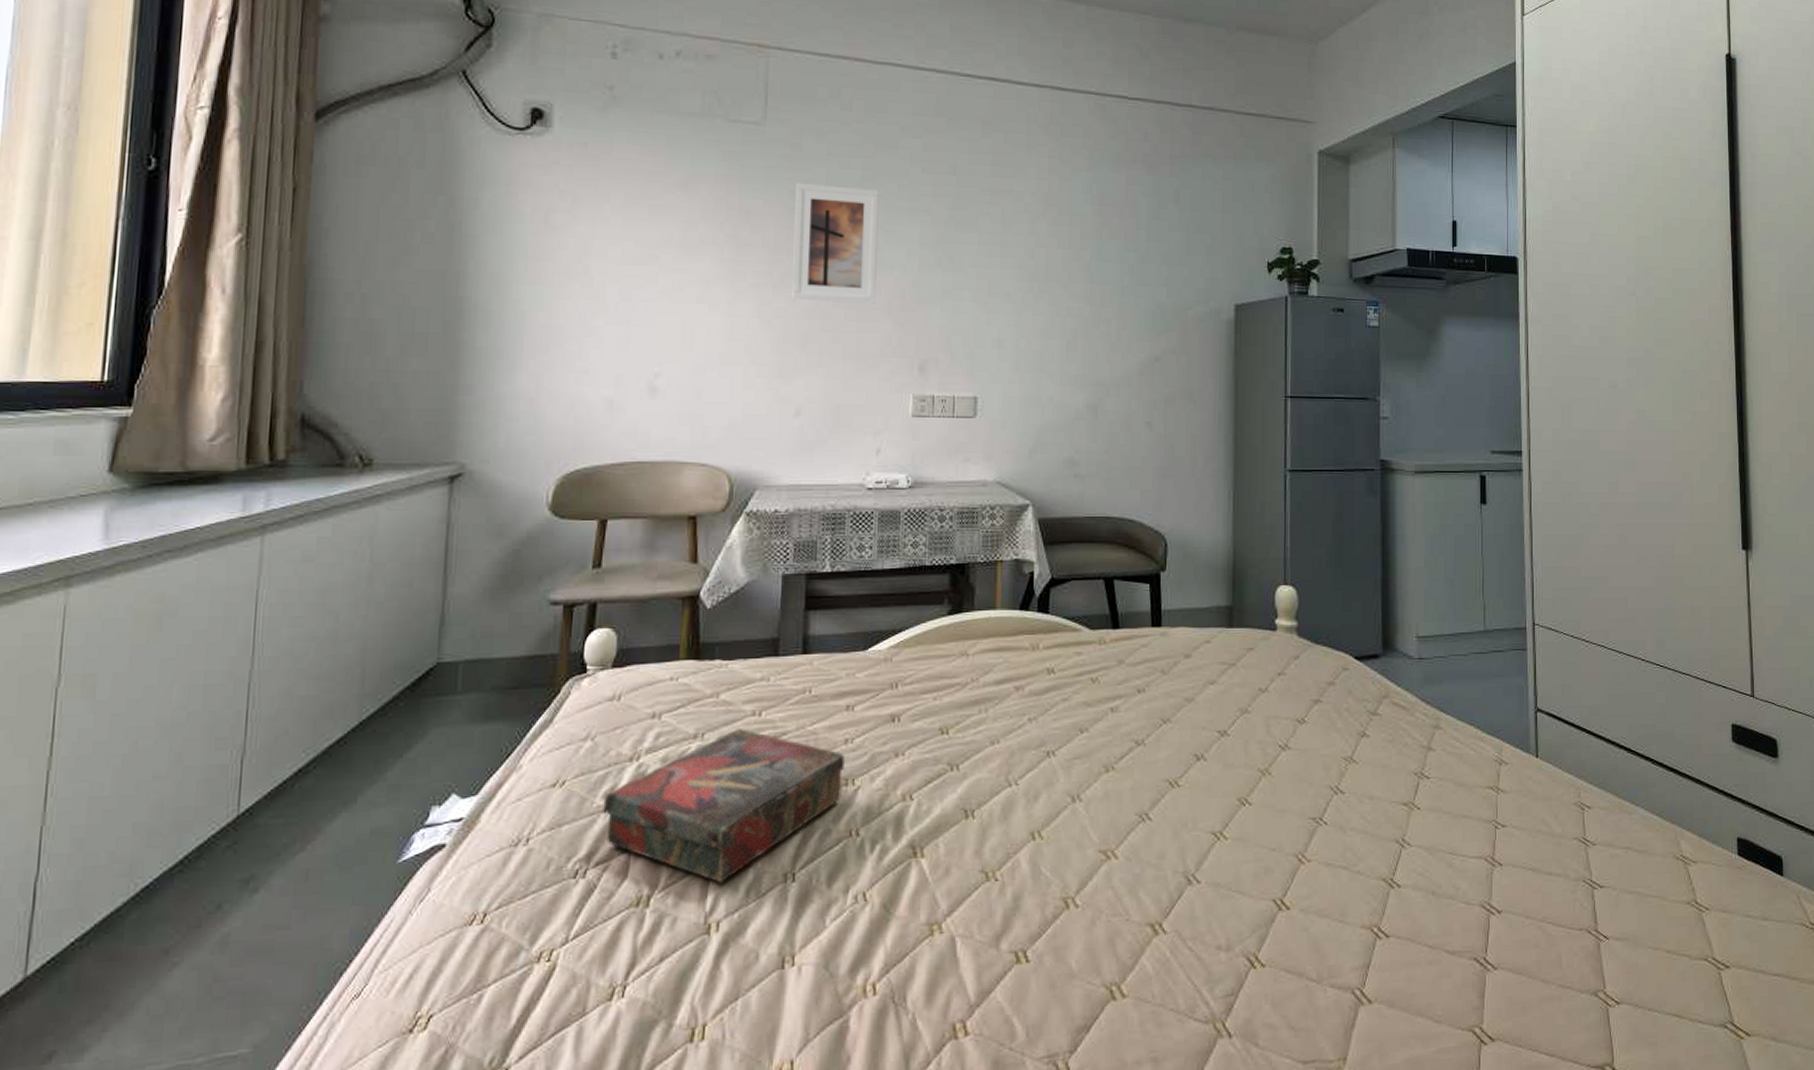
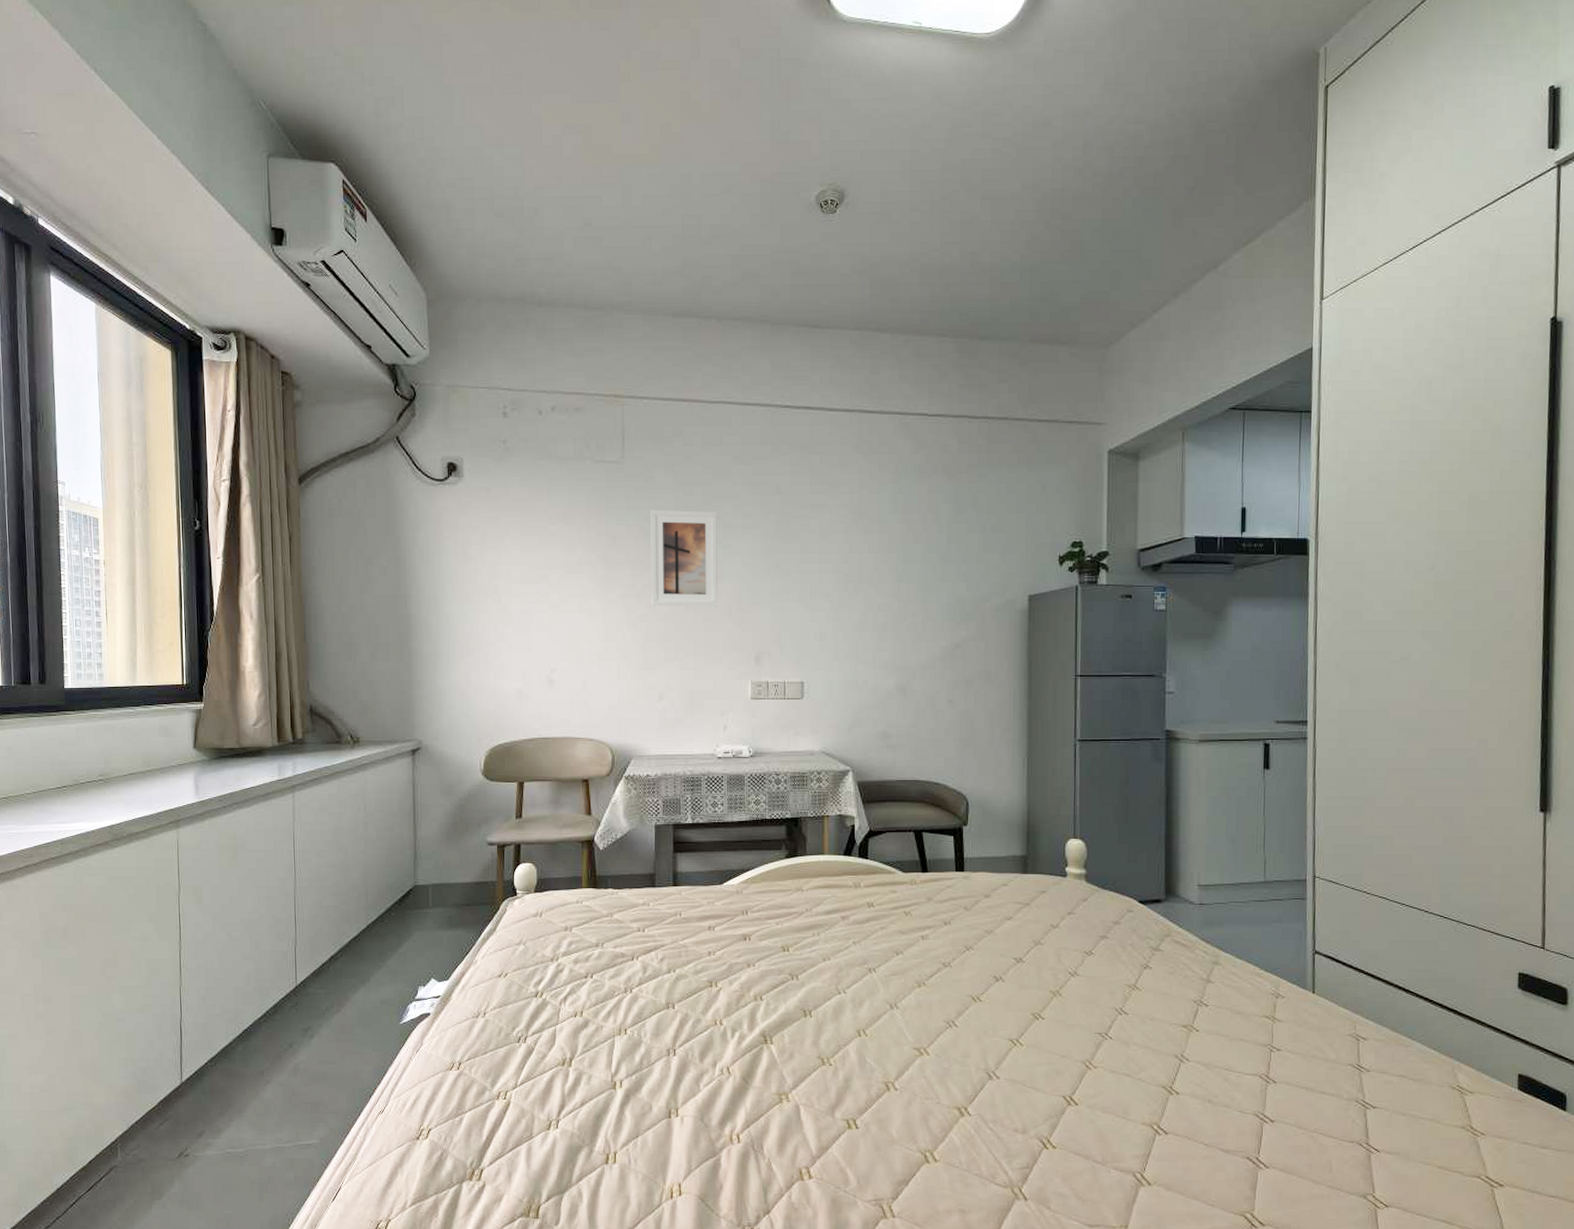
book: present [603,729,845,884] -> none [535,941,709,1053]

